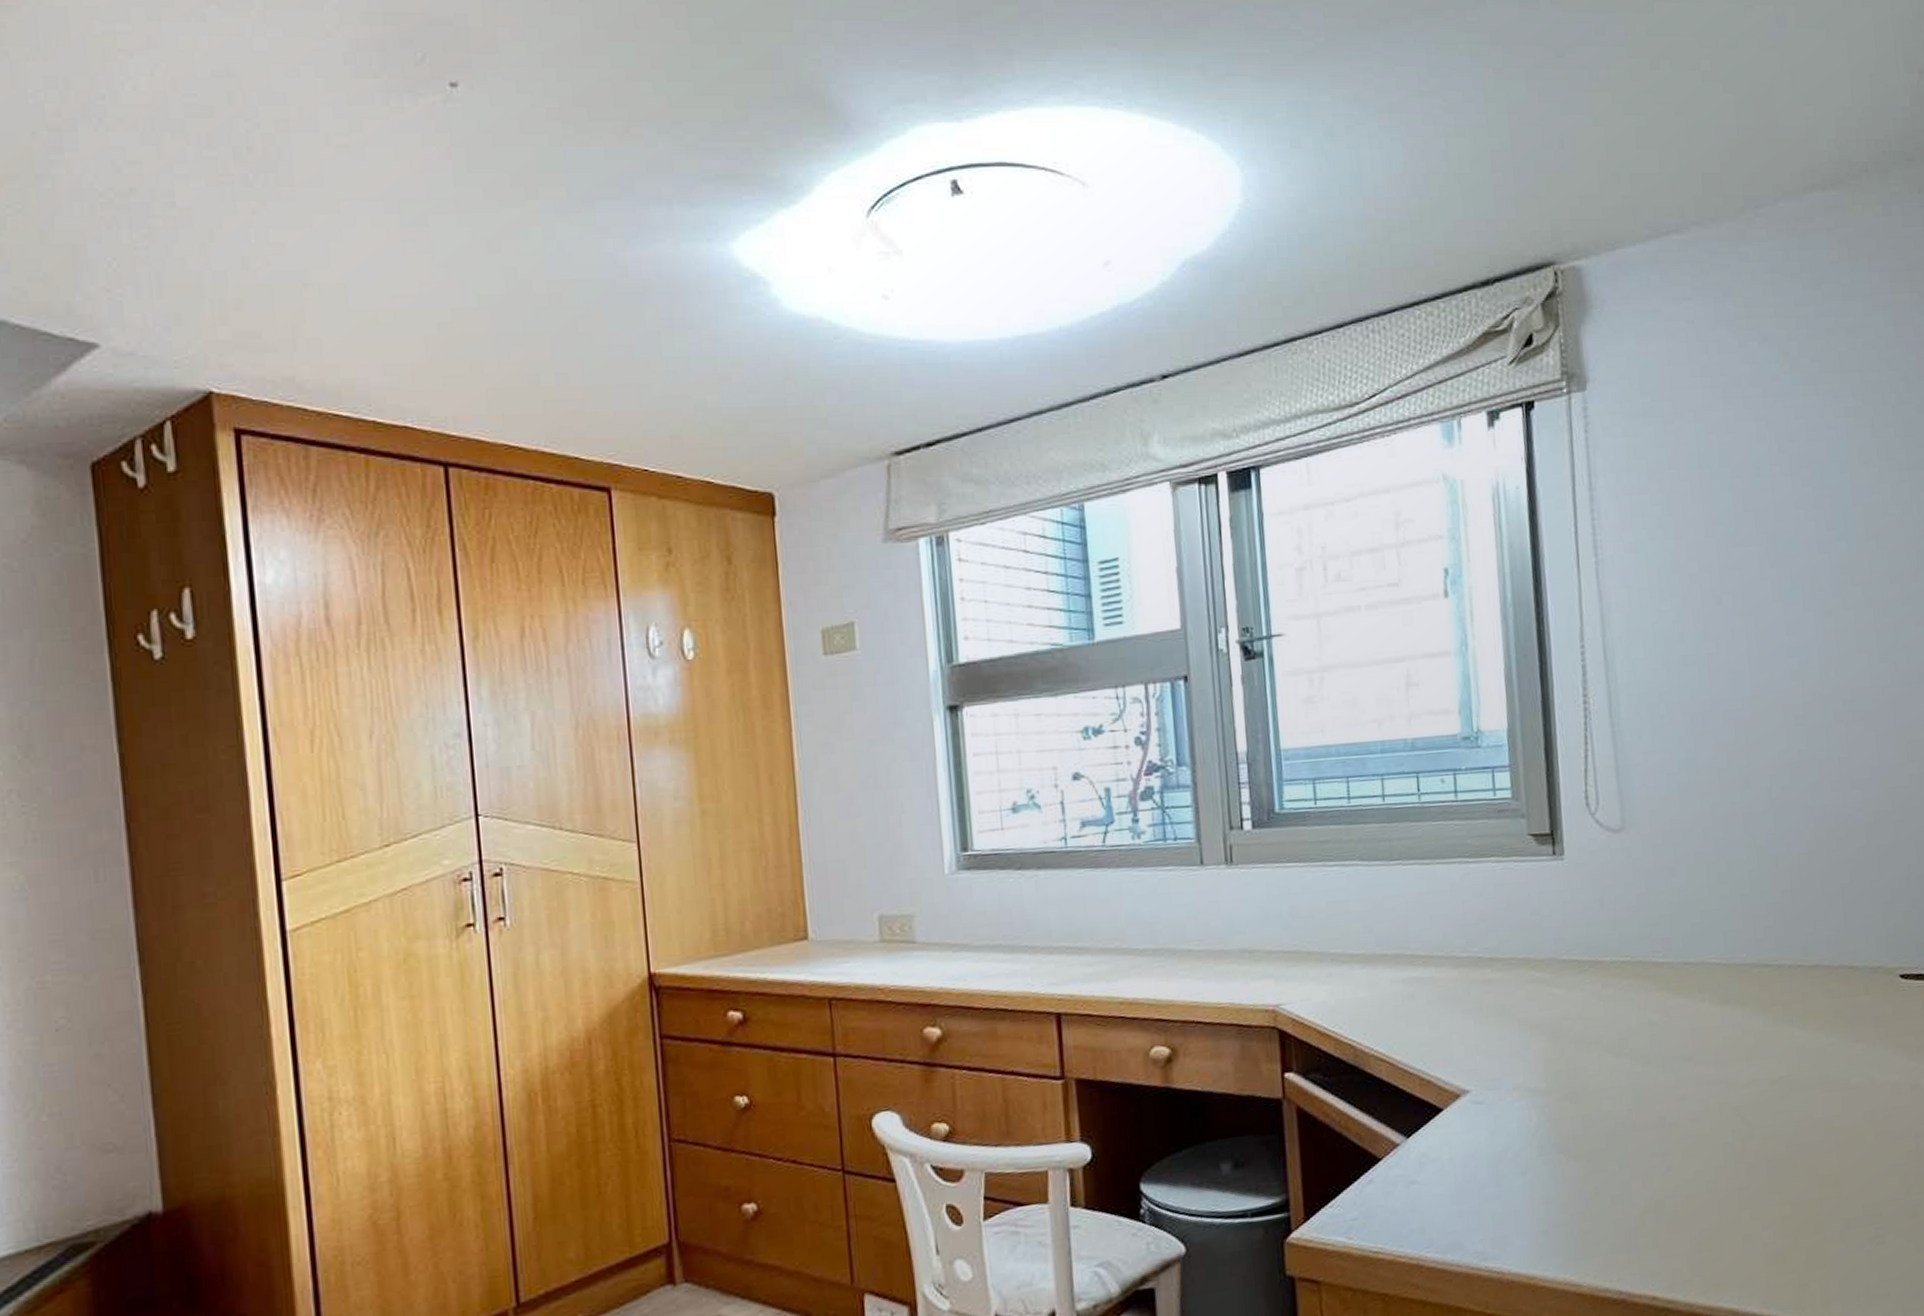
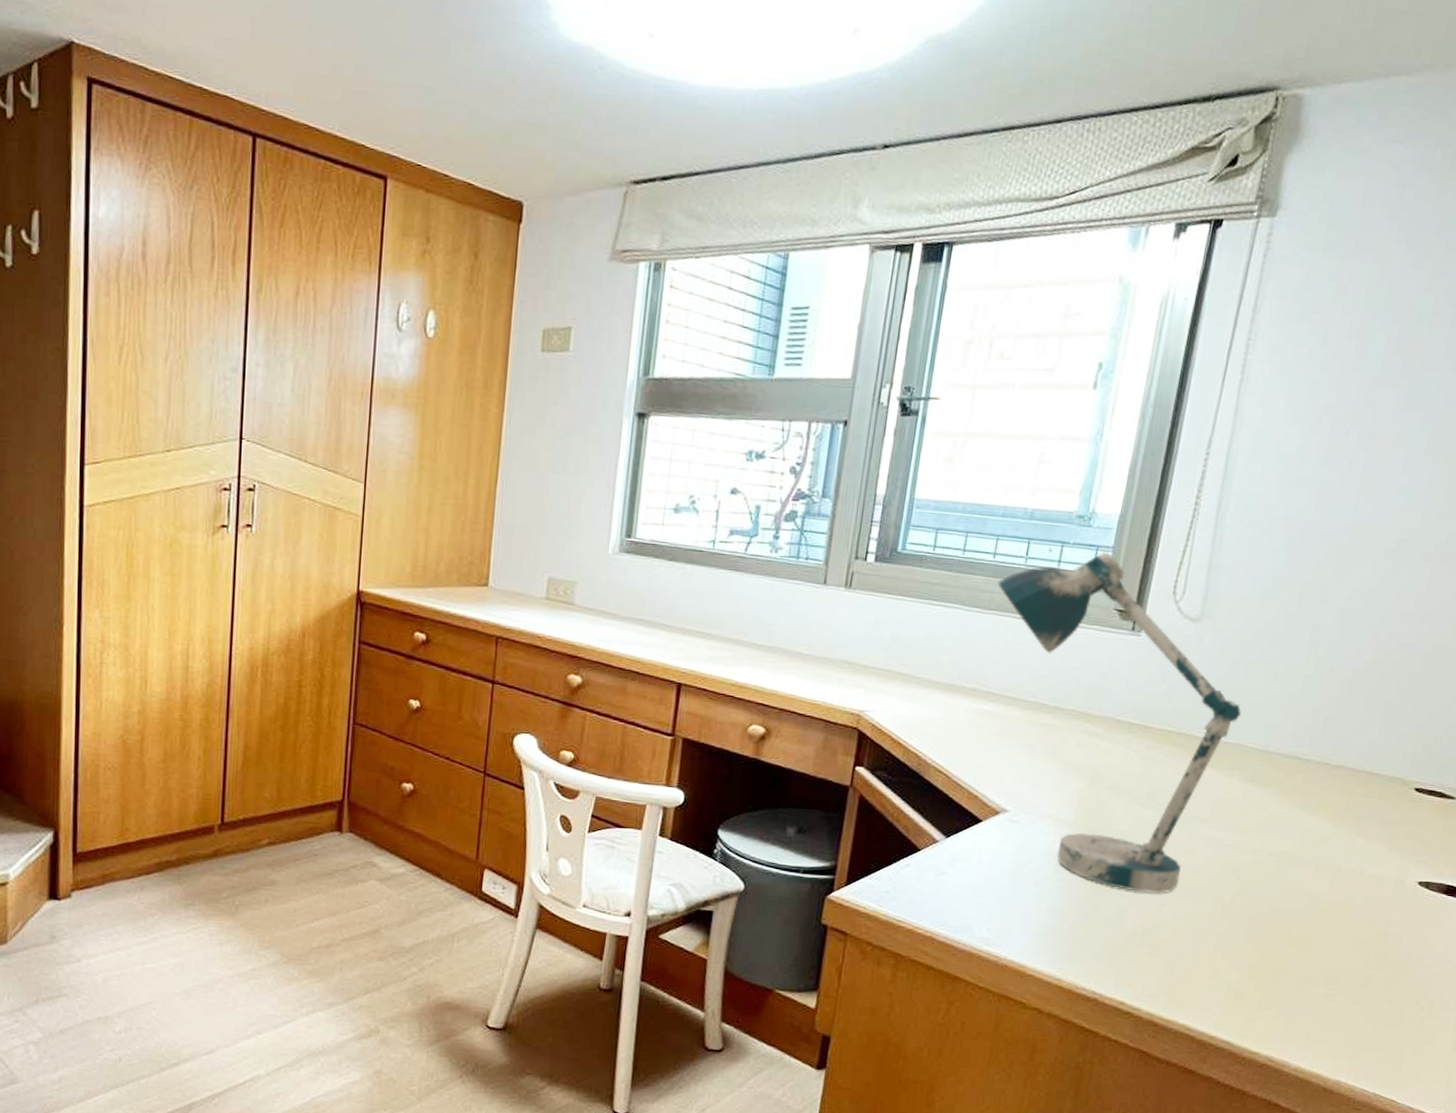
desk lamp: none [1393,772,1694,1159] -> present [997,552,1241,894]

